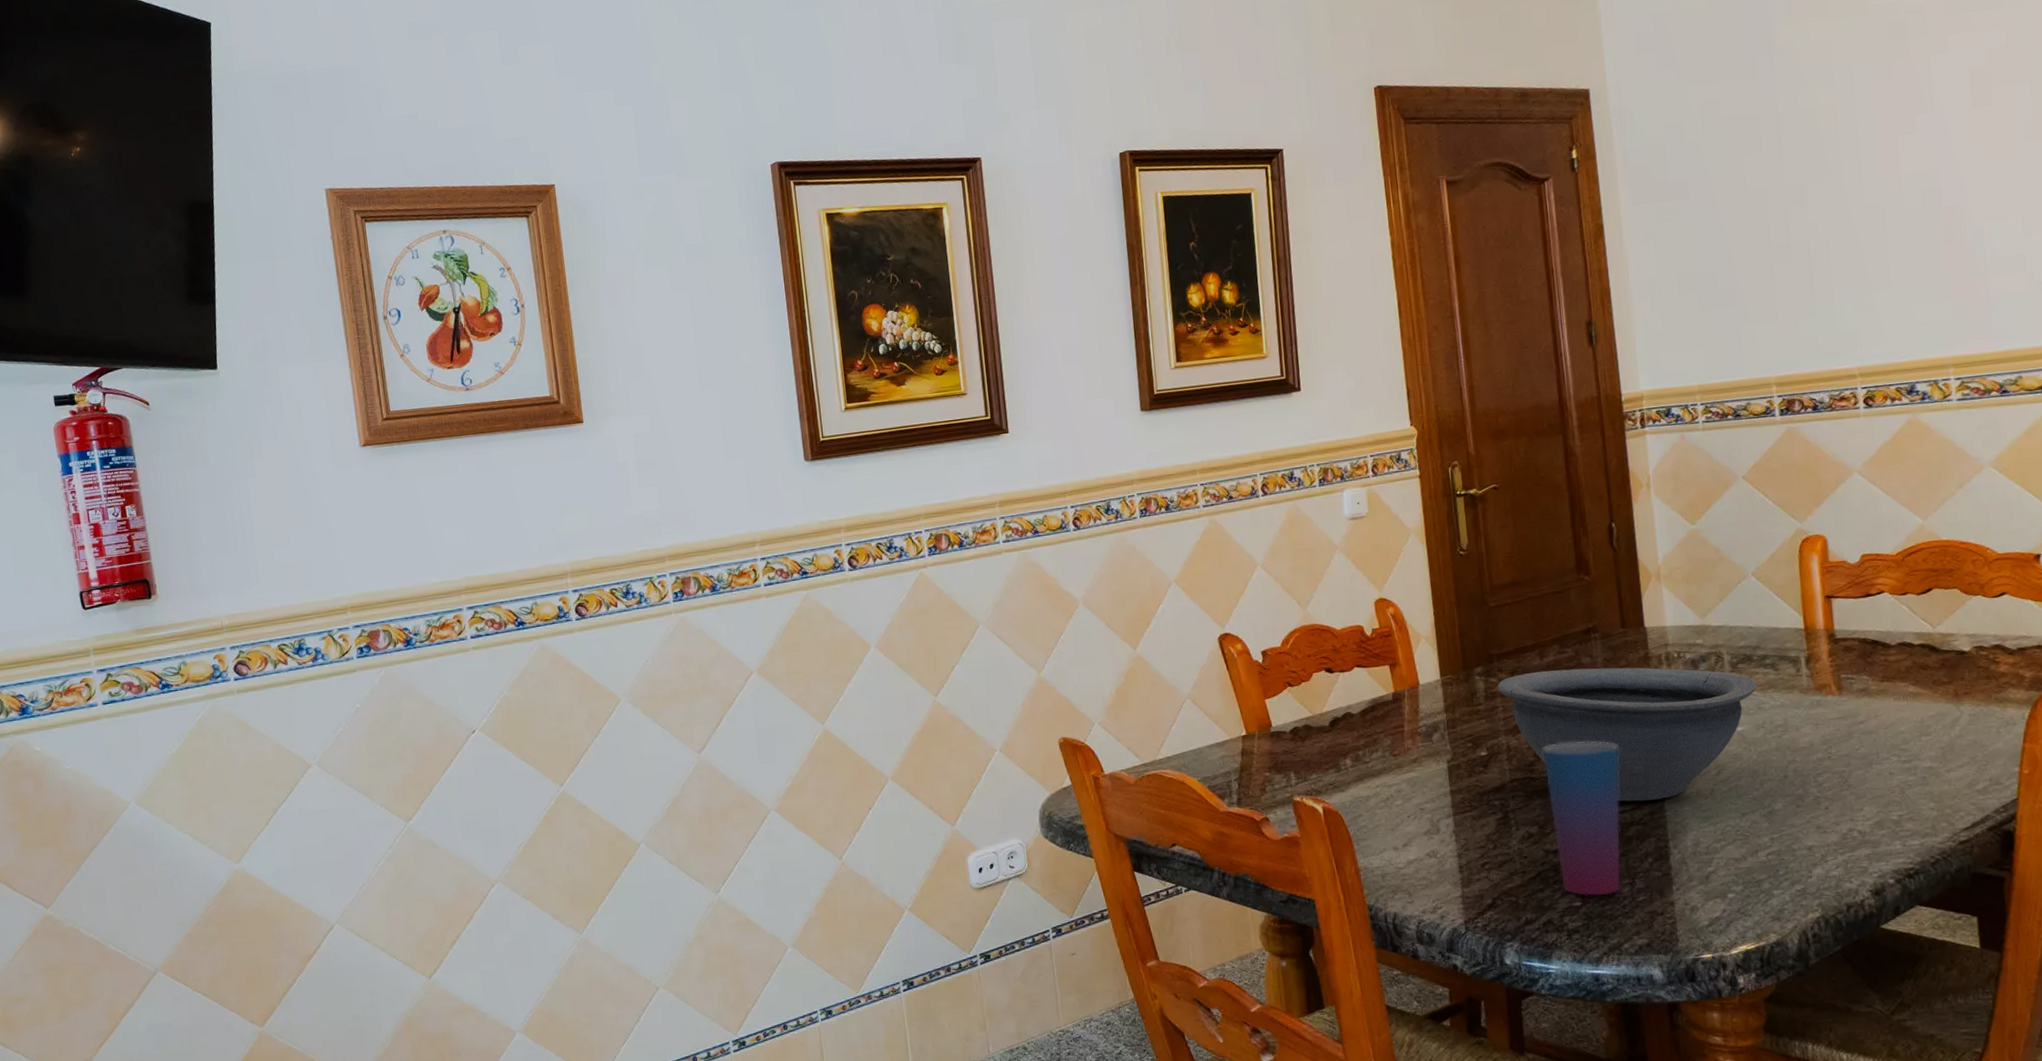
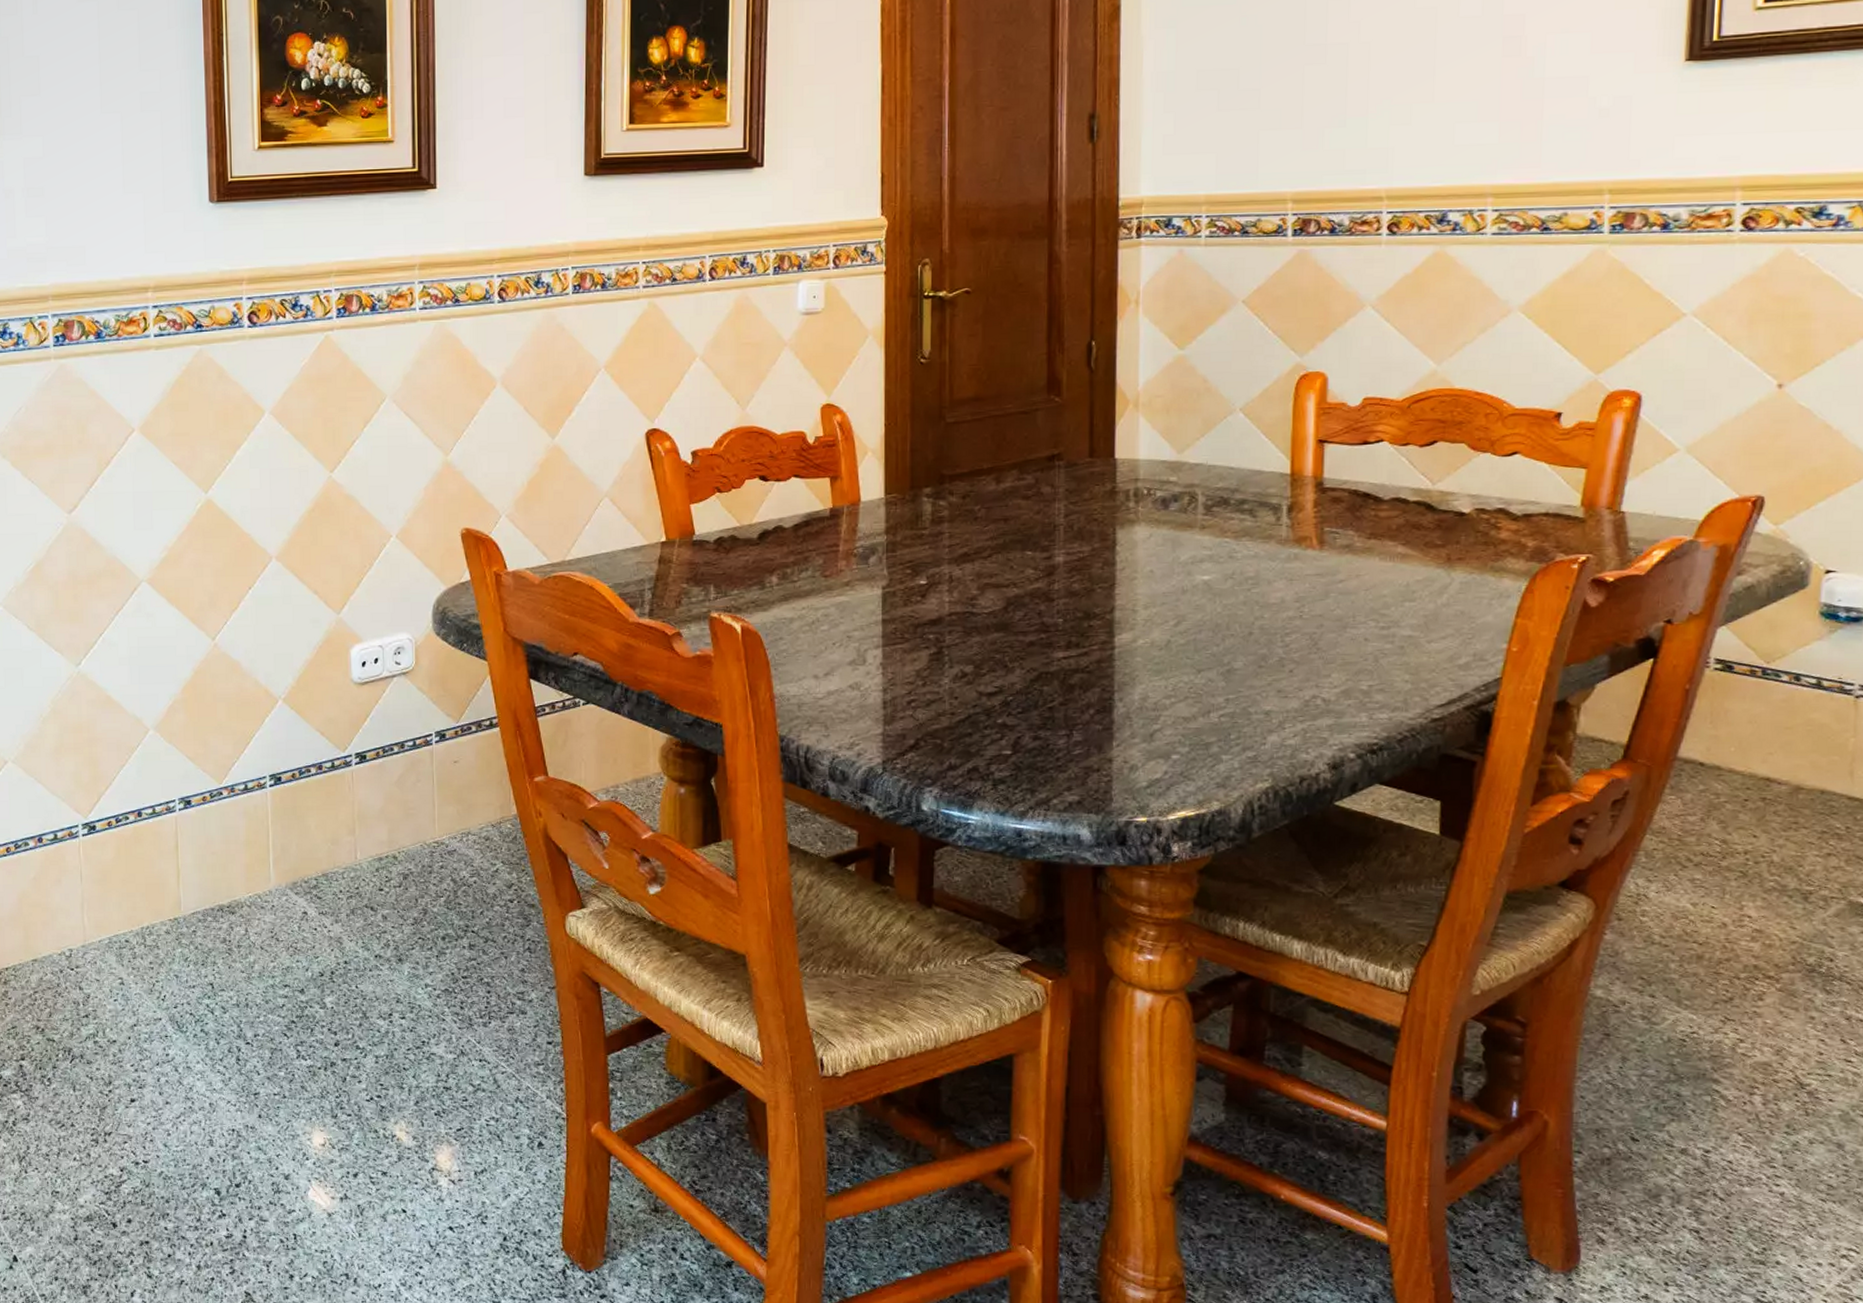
bowl: present [1497,667,1757,802] -> none [946,497,1231,648]
cup: present [1542,741,1621,896] -> none [987,578,1071,746]

